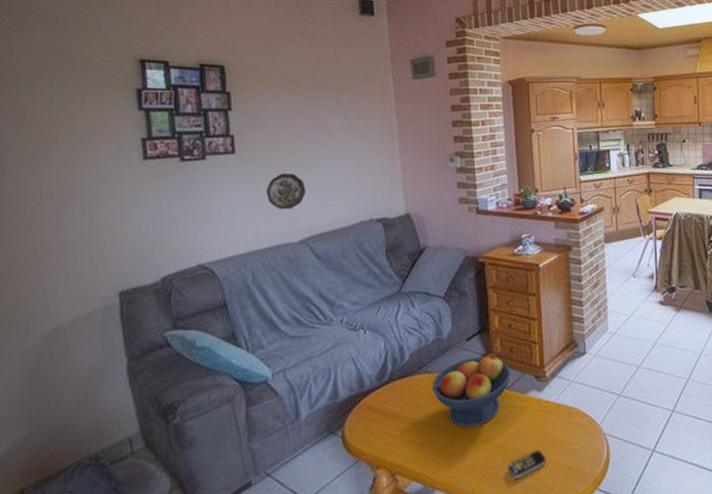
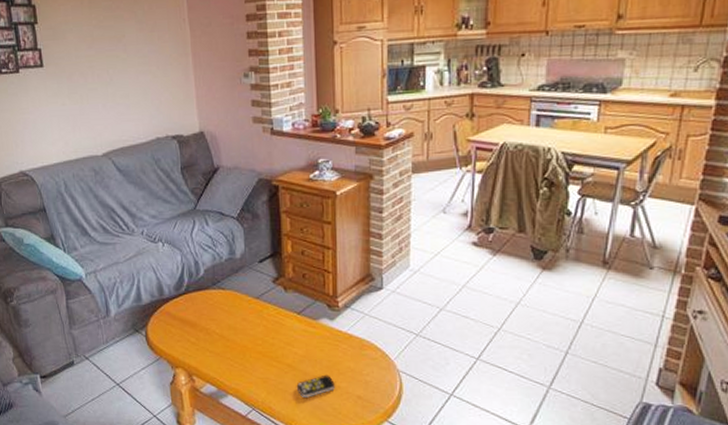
decorative plate: present [265,172,306,210] -> none [71,87,107,124]
fruit bowl: present [431,354,512,428] -> none [225,279,303,344]

